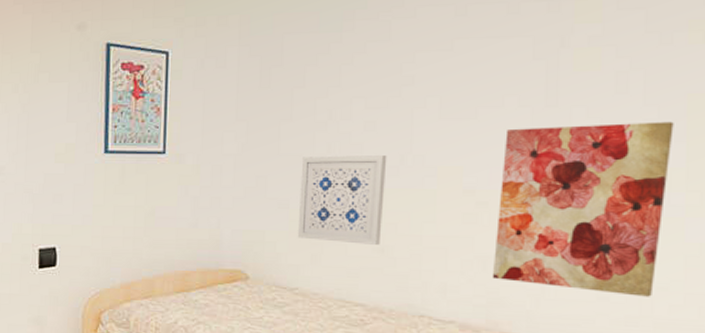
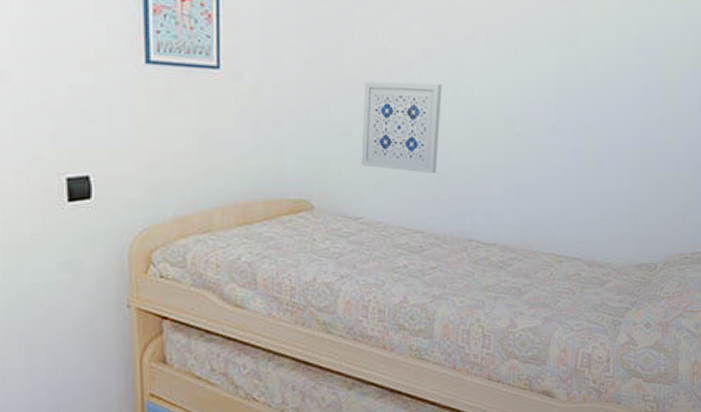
wall art: present [492,121,674,297] -> none [526,66,655,217]

